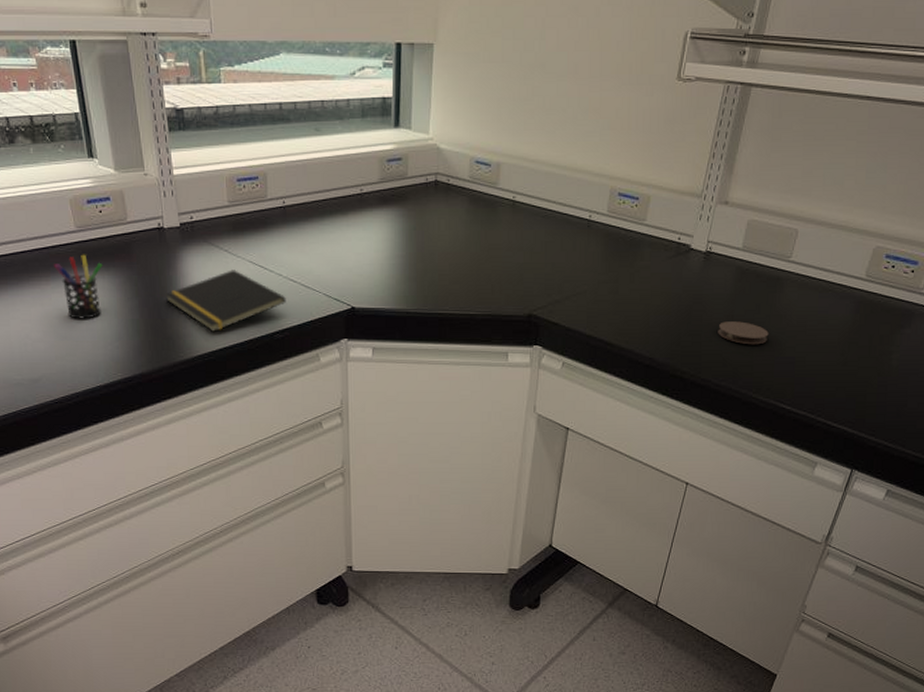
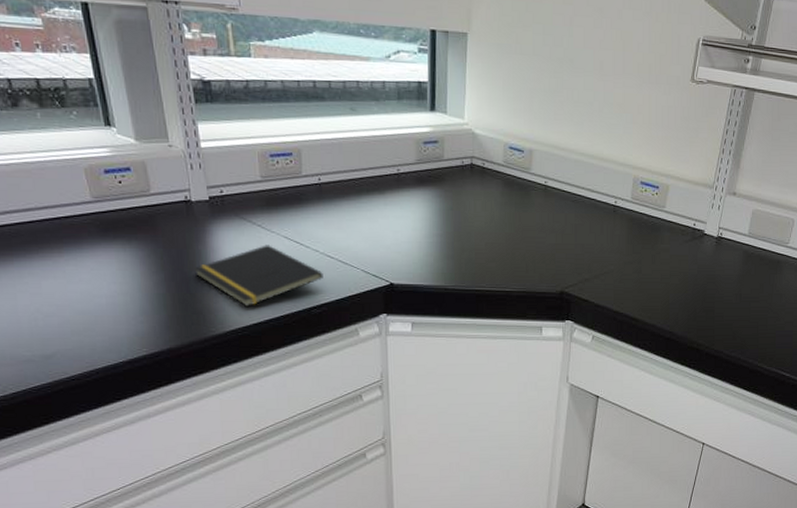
pen holder: present [54,254,103,319] -> none [67,226,124,293]
coaster: present [718,321,769,345] -> none [728,299,771,320]

